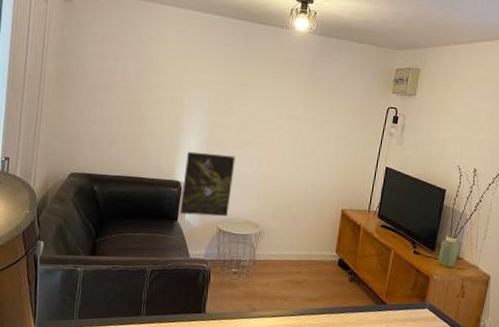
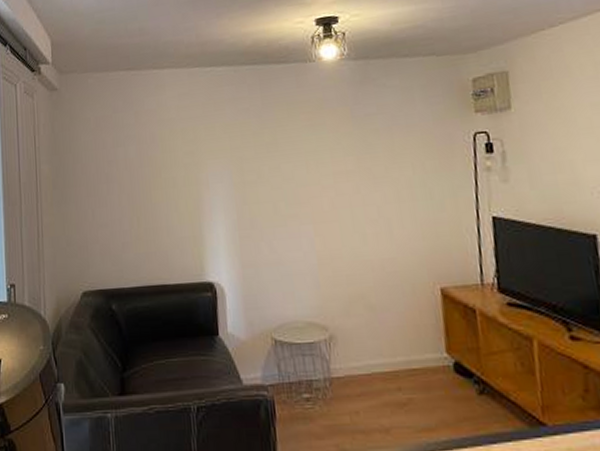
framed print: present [179,151,236,217] -> none [215,237,283,326]

